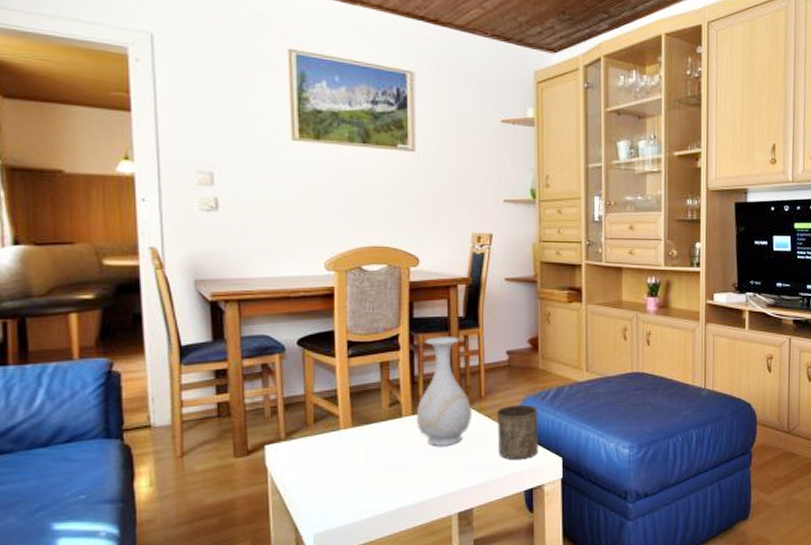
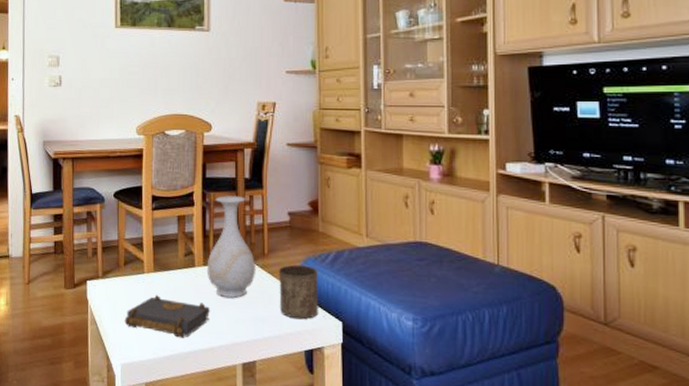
book: none [316,452,420,496] -> present [124,295,210,338]

